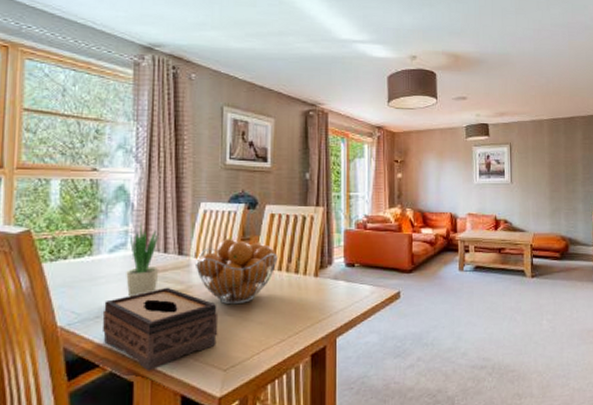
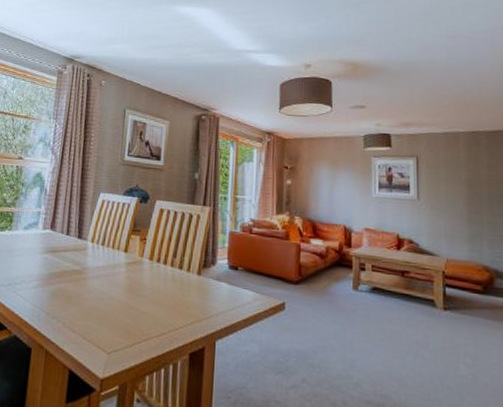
tissue box: present [102,287,218,371] -> none [13,266,106,341]
potted plant: present [126,223,159,297] -> none [34,206,64,271]
fruit basket: present [194,238,278,305] -> none [90,227,164,292]

